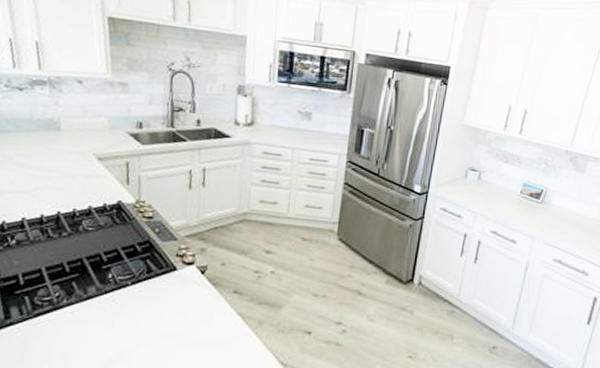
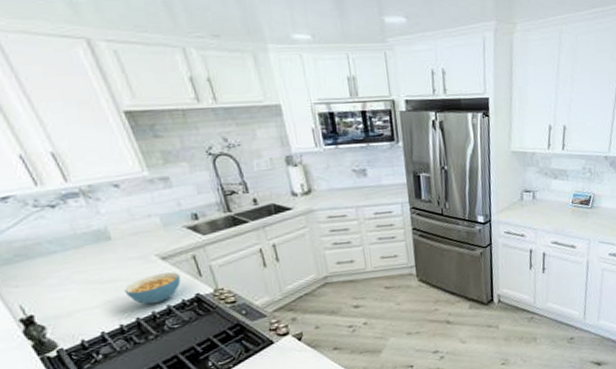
cereal bowl: none [55,172,110,202] -> present [124,272,181,304]

